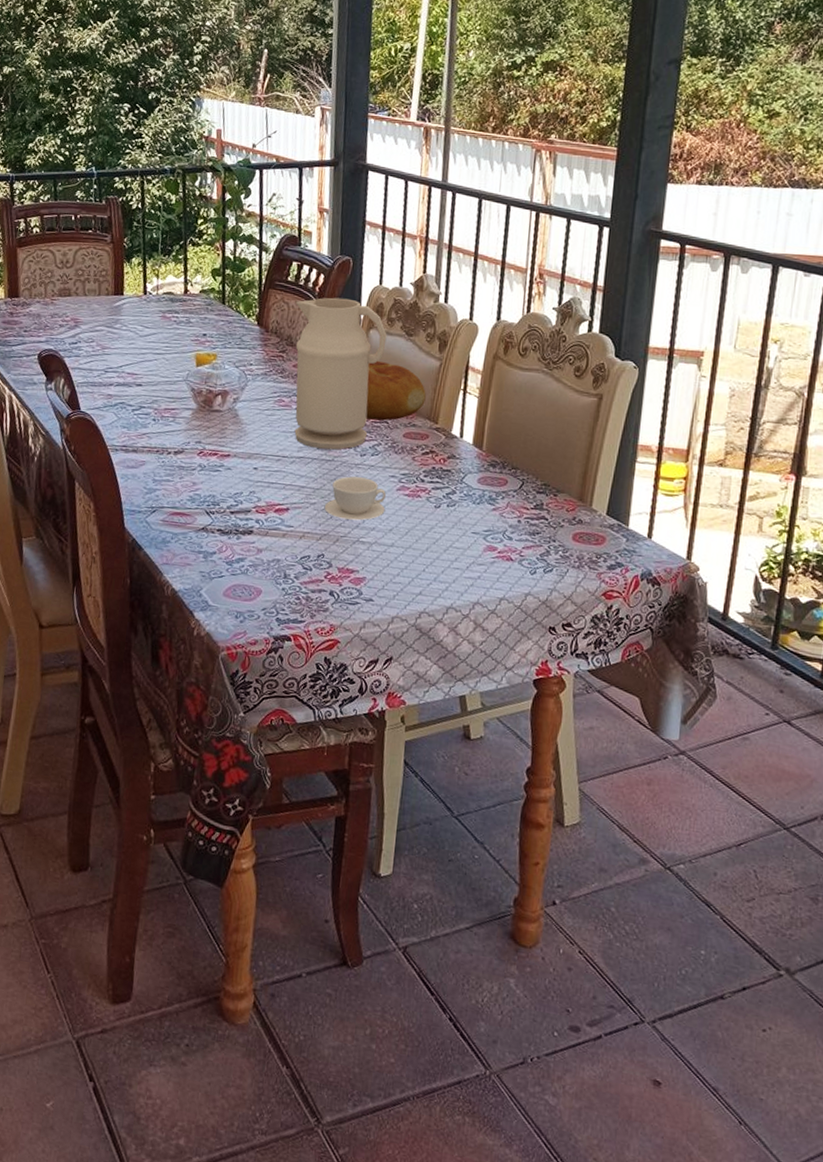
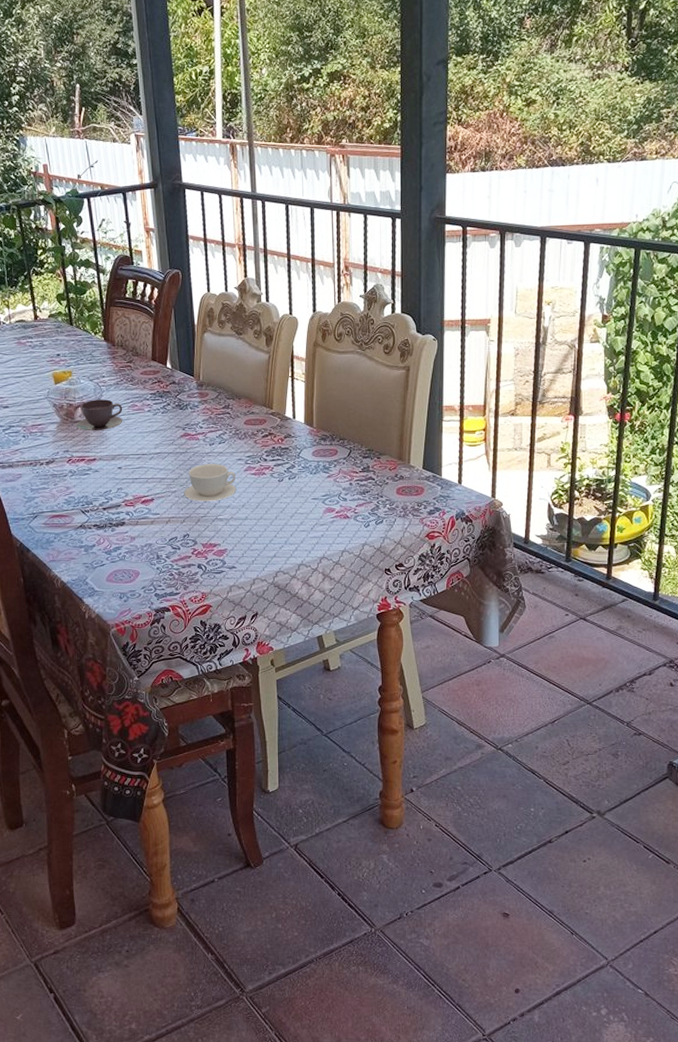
teacup: none [212,388,268,425] -> present [75,399,123,431]
water jug: present [294,297,387,450] -> none [135,307,220,443]
bread: present [365,360,426,421] -> none [207,360,260,413]

